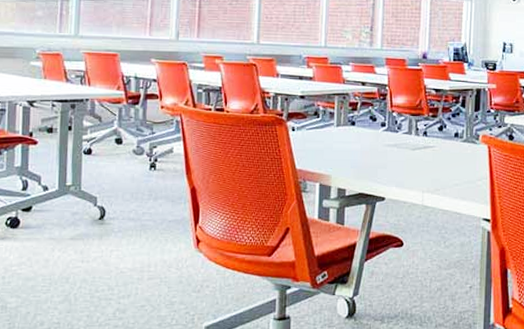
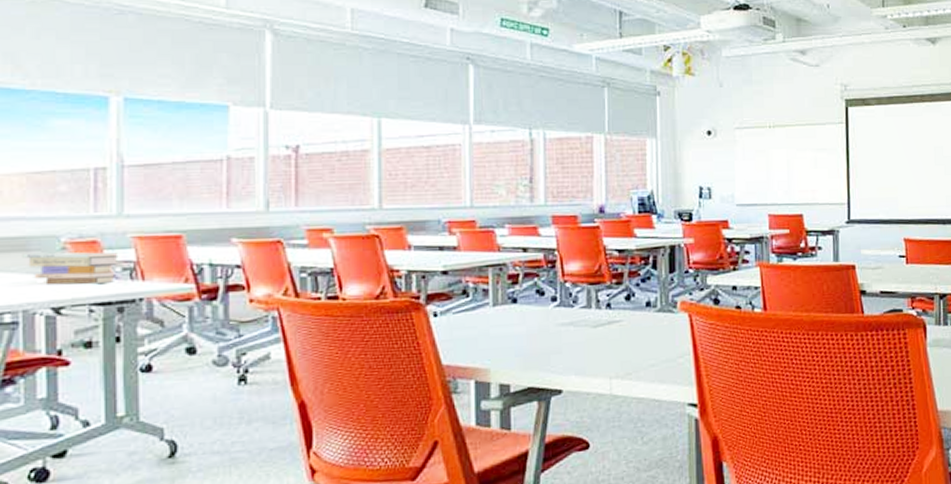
books: none [10,59,74,86] -> present [22,252,119,285]

